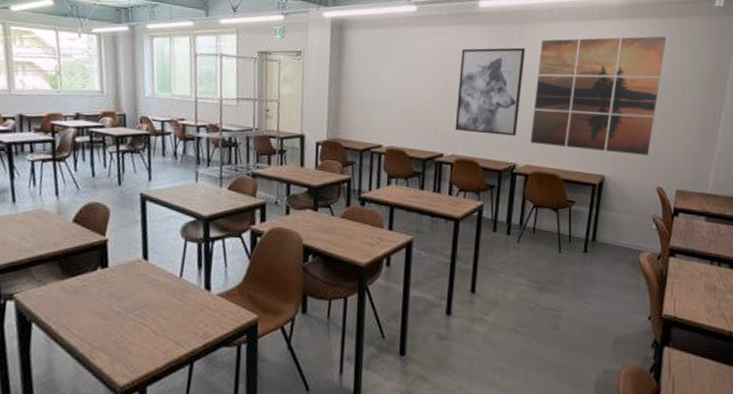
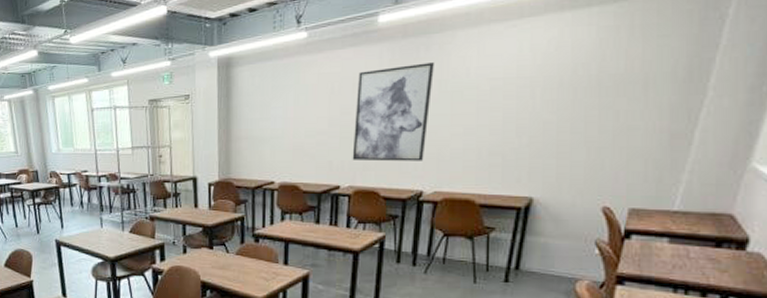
wall art: present [530,36,667,156] -> none [440,24,624,171]

